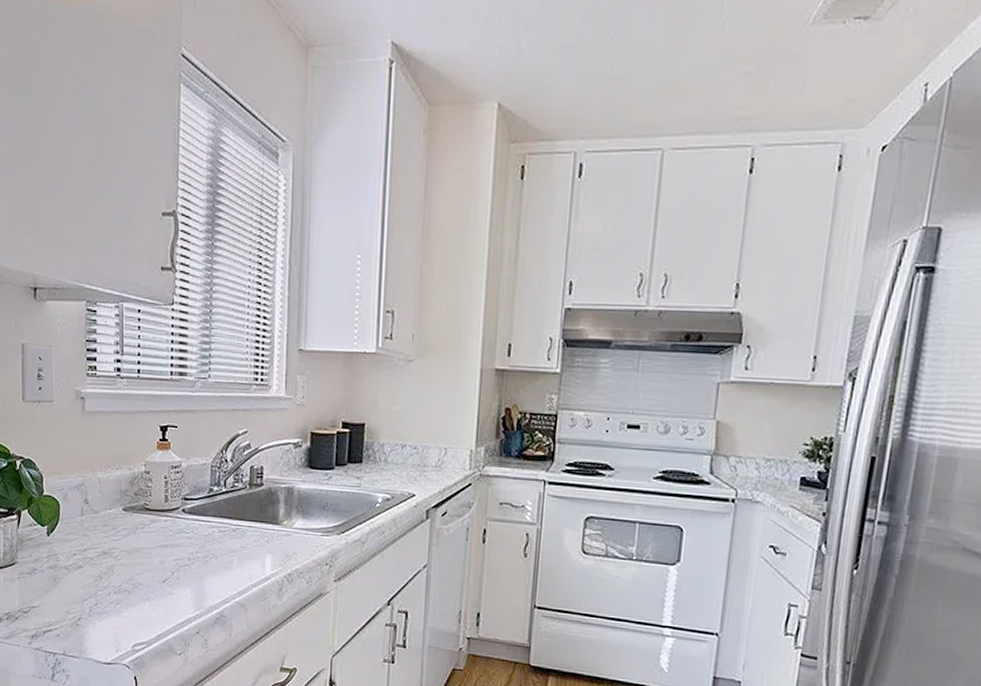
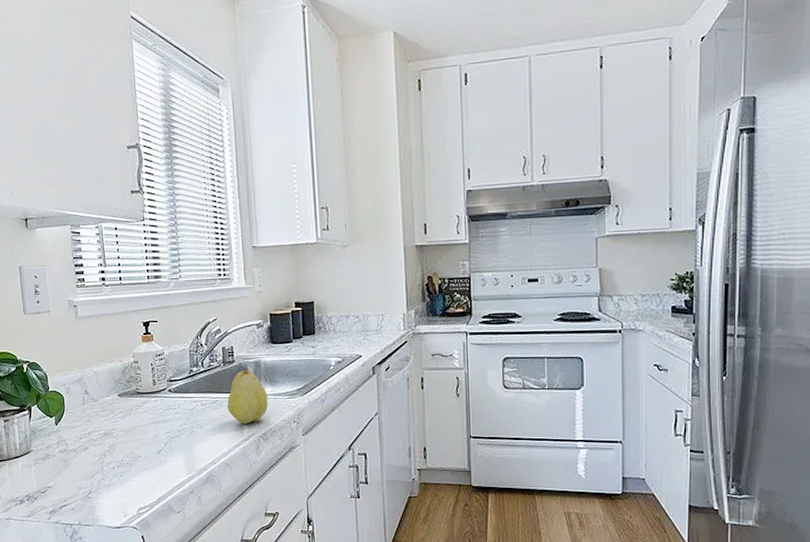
fruit: none [249,493,298,561] -> present [227,367,269,424]

